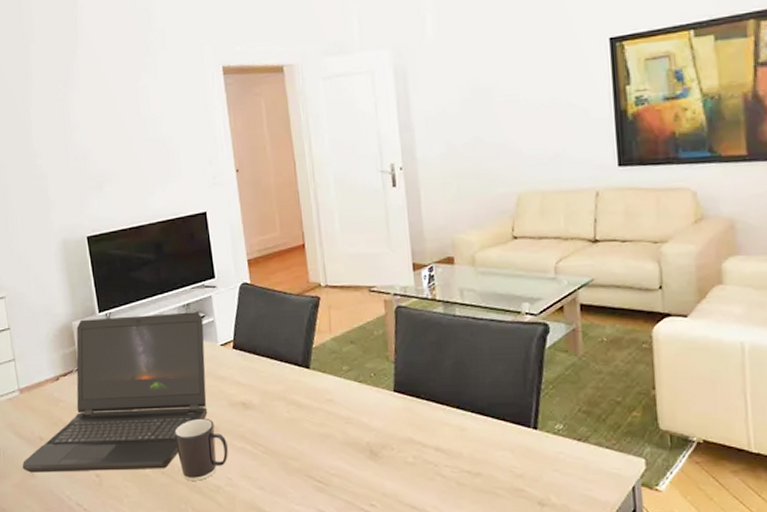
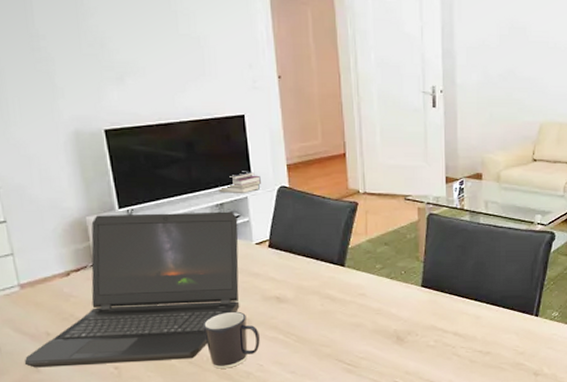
books: none [185,269,224,293] -> present [219,171,261,193]

